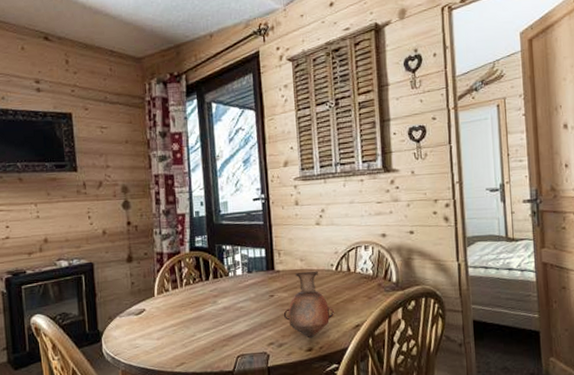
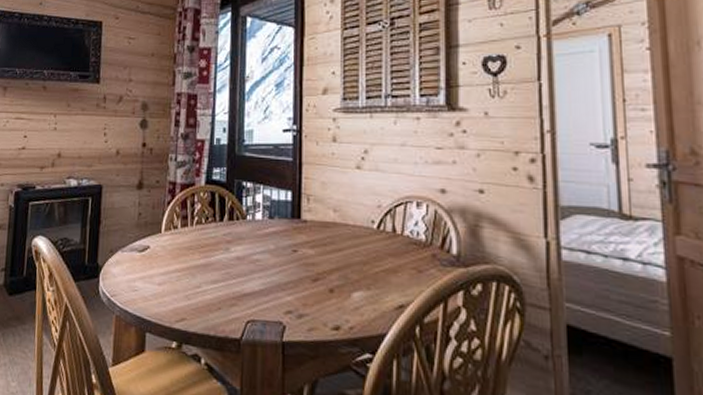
vase: present [283,272,334,339] -> none [307,226,371,314]

